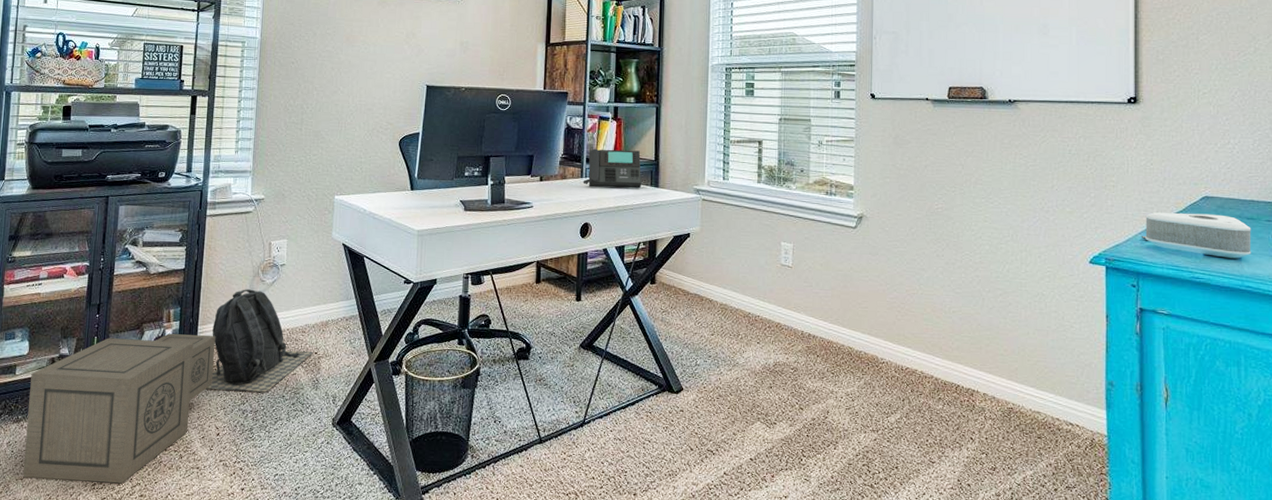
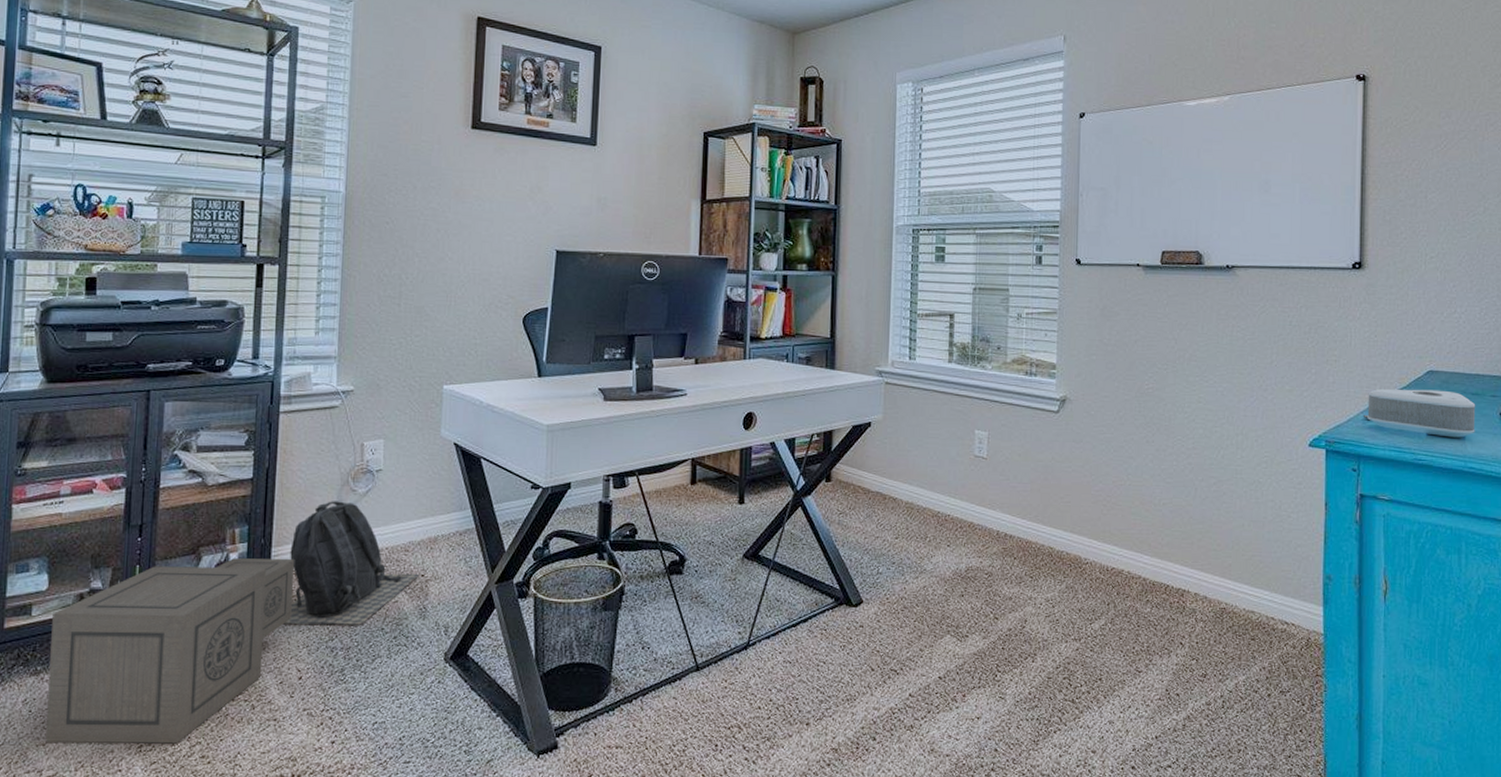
phone: present [583,148,642,189] -> none [746,325,815,371]

